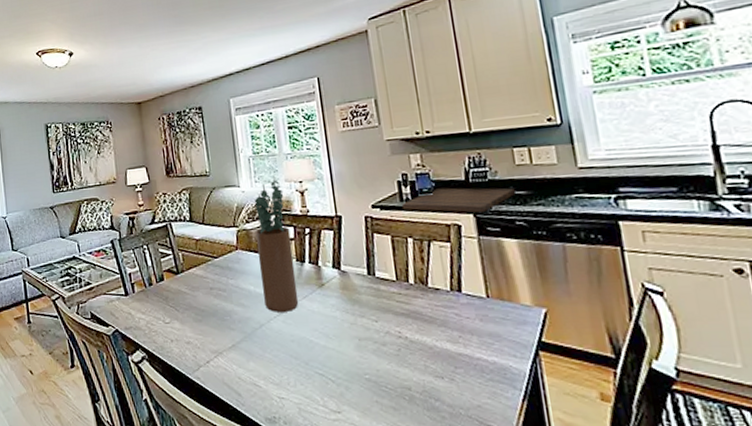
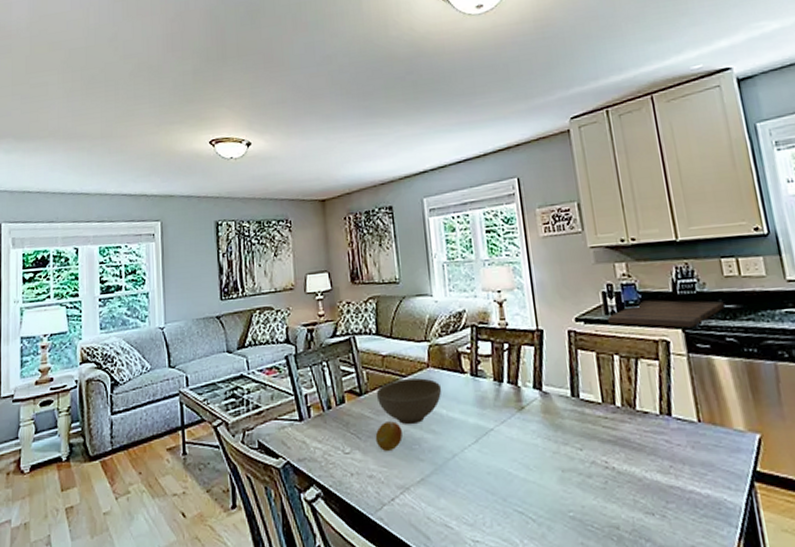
bowl: none [191,259,250,300] -> present [376,378,442,425]
fruit: none [191,296,215,321] -> present [375,421,403,451]
vase: present [255,177,299,312] -> none [448,285,497,440]

